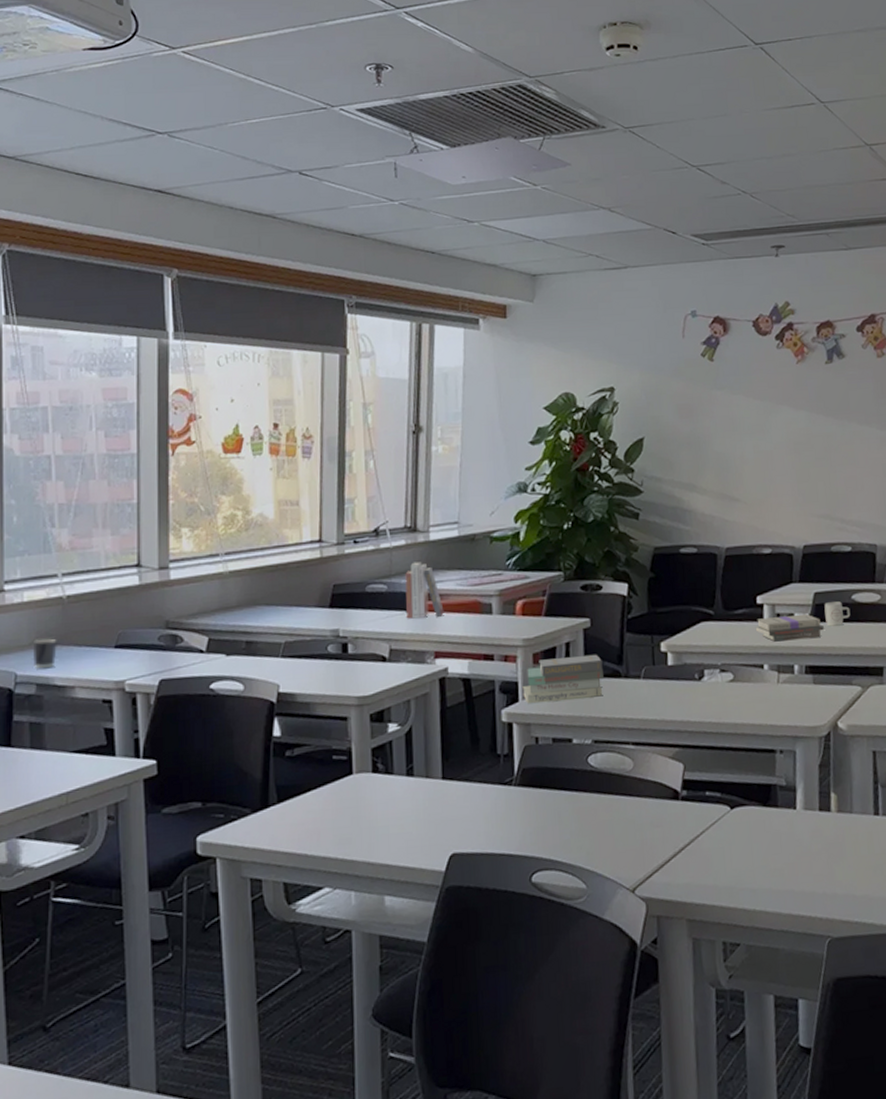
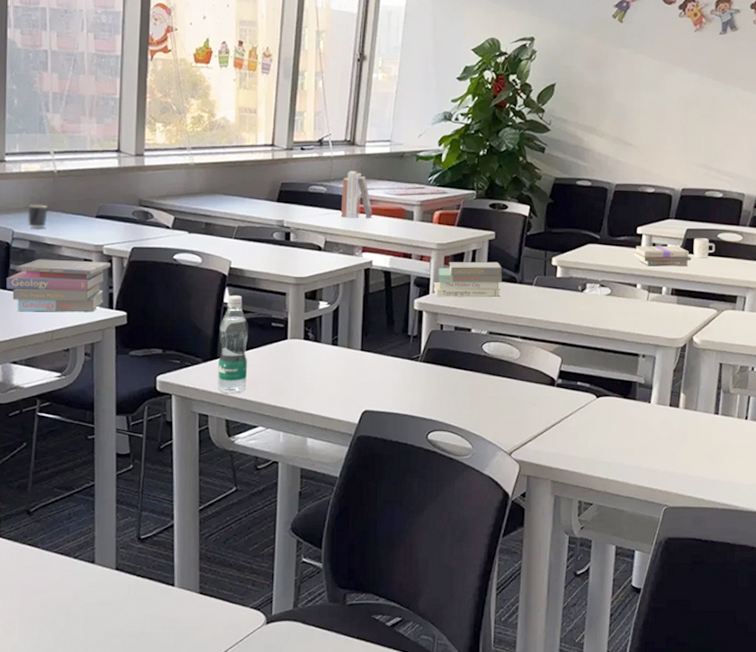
books: none [9,701,136,773] -> present [6,259,111,312]
bottle: none [269,726,306,852] -> present [218,296,249,395]

